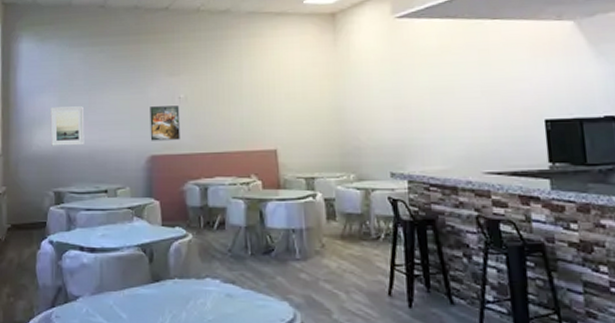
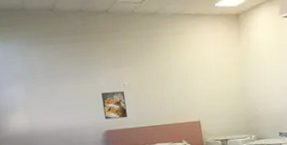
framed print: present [50,106,85,146] -> none [19,95,52,128]

